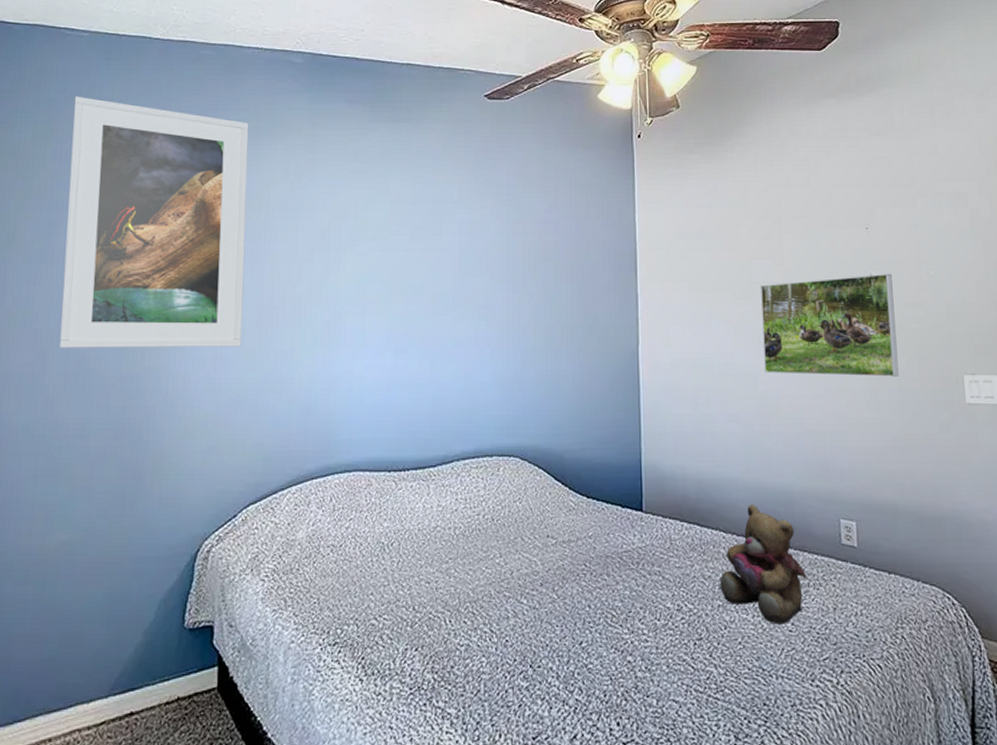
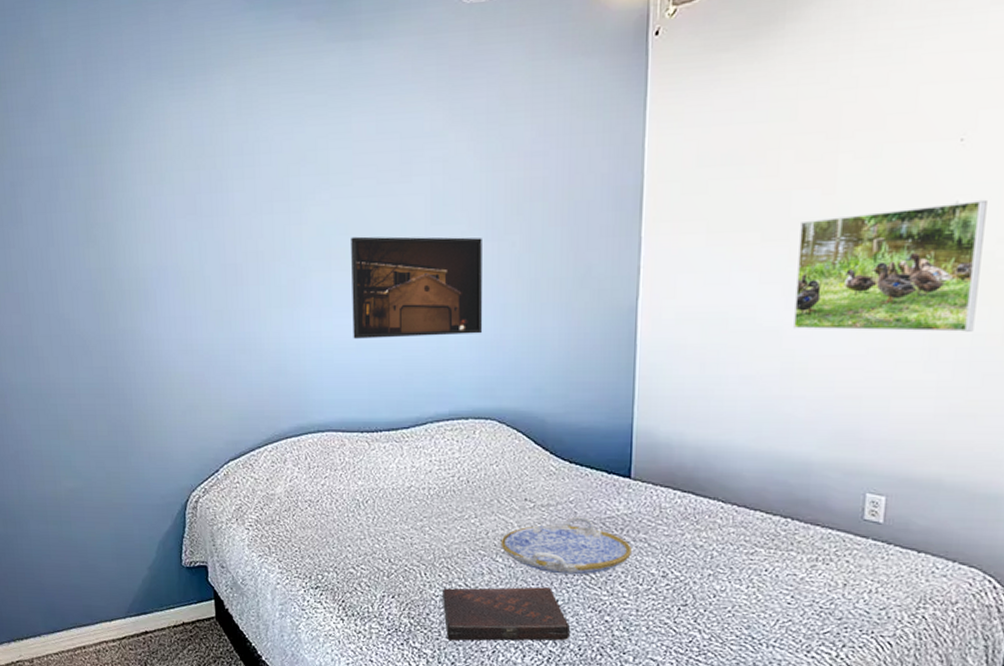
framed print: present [59,96,249,348] -> none [15,37,208,311]
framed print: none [384,285,506,379] -> present [351,236,483,339]
book: none [468,628,594,695] -> present [443,587,570,641]
serving tray: none [525,552,648,613] -> present [500,517,631,575]
teddy bear: present [719,504,808,625] -> none [712,474,817,597]

